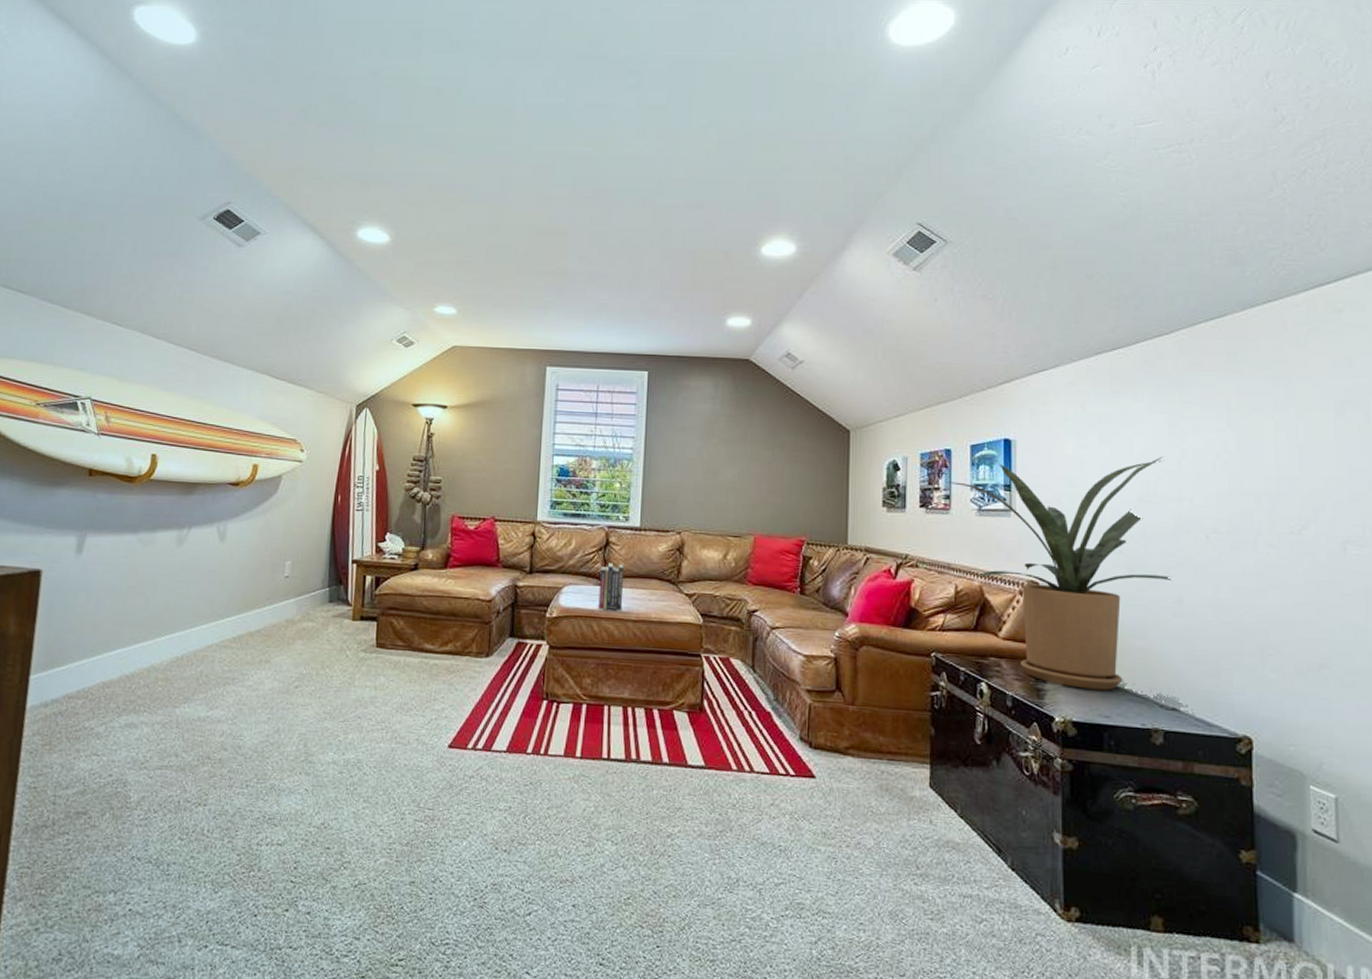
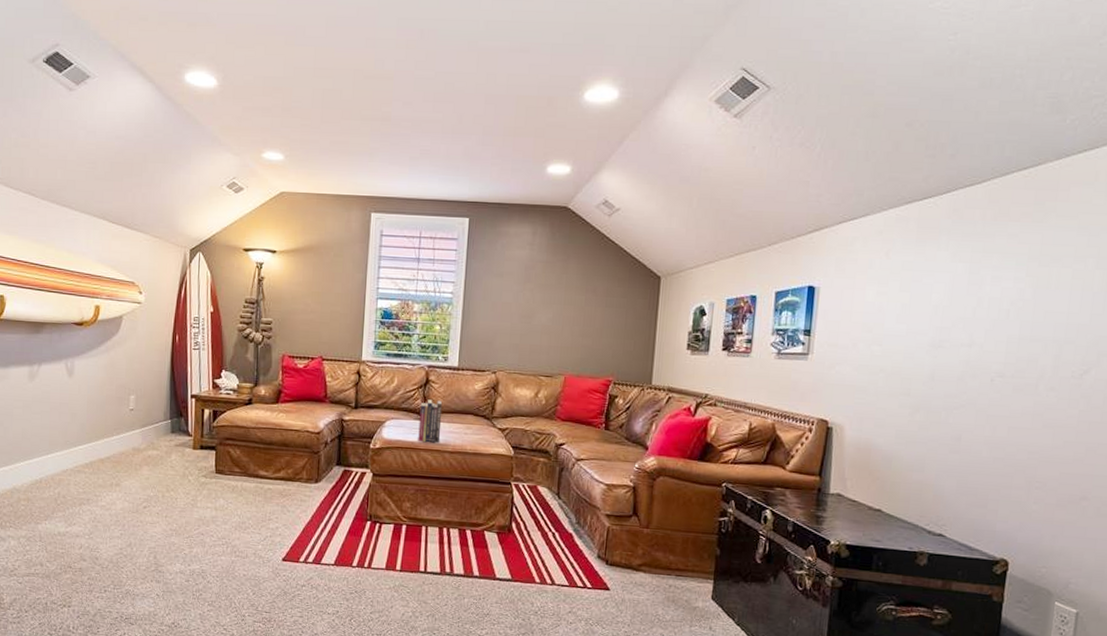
house plant: present [945,456,1171,690] -> none [748,303,961,518]

